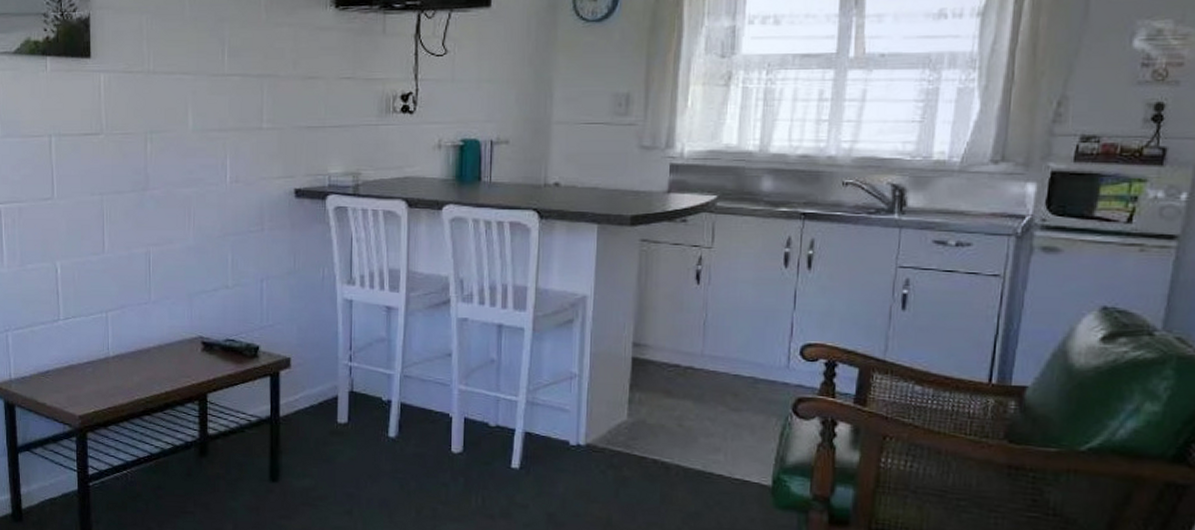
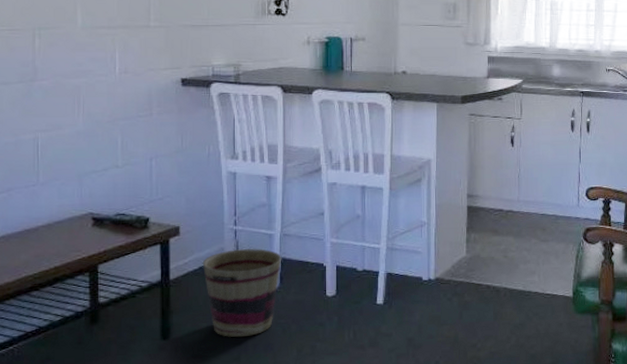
basket: none [315,389,402,489] -> present [203,249,282,338]

